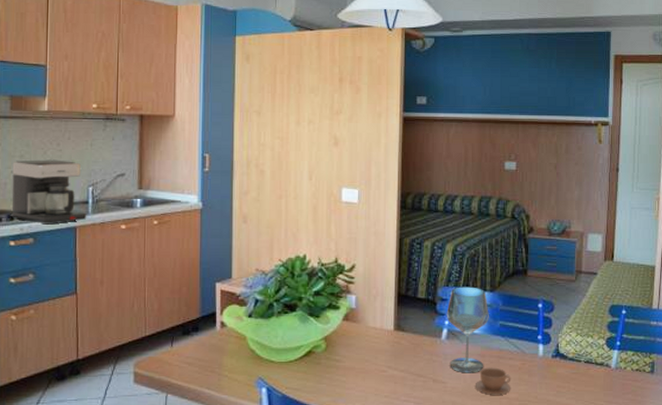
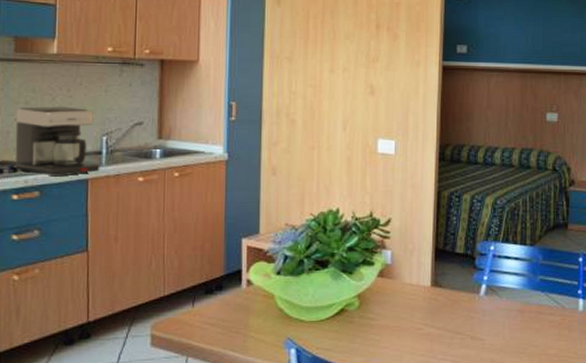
wine glass: present [446,287,489,373] -> none [485,241,529,330]
teacup: present [475,367,511,395] -> none [513,323,551,351]

